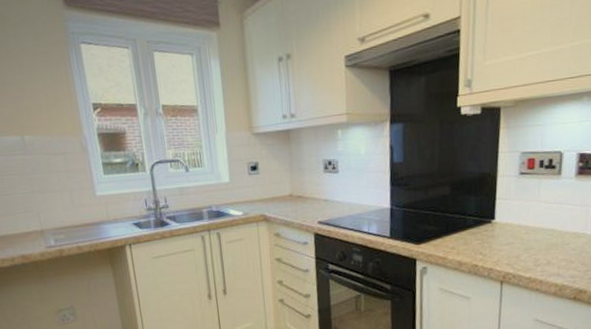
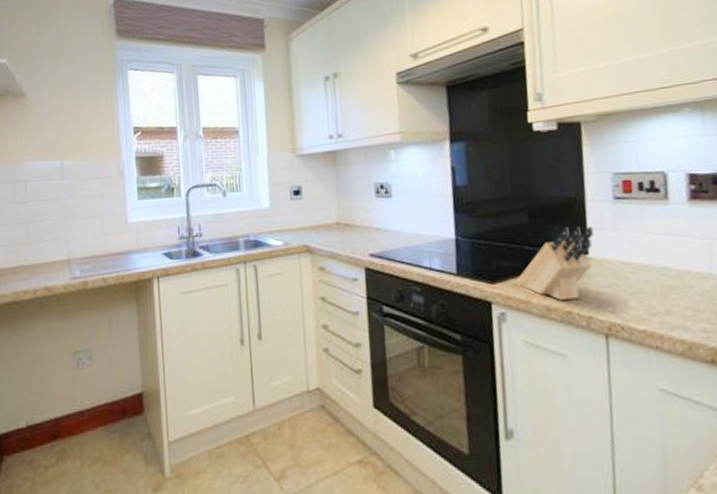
knife block: none [436,197,501,256] -> present [515,226,594,300]

